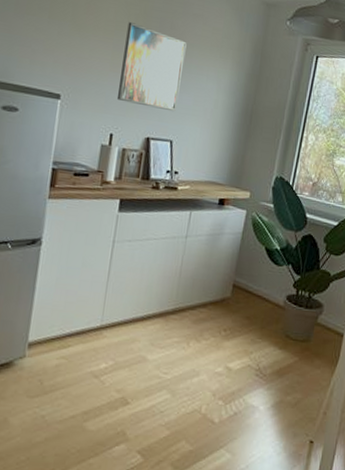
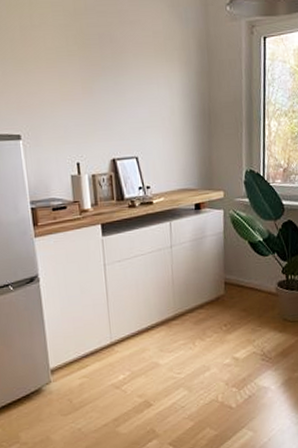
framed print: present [118,22,187,112] -> none [67,45,134,129]

